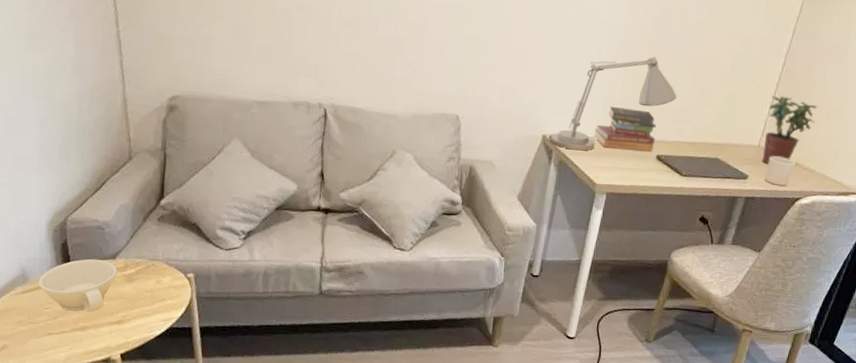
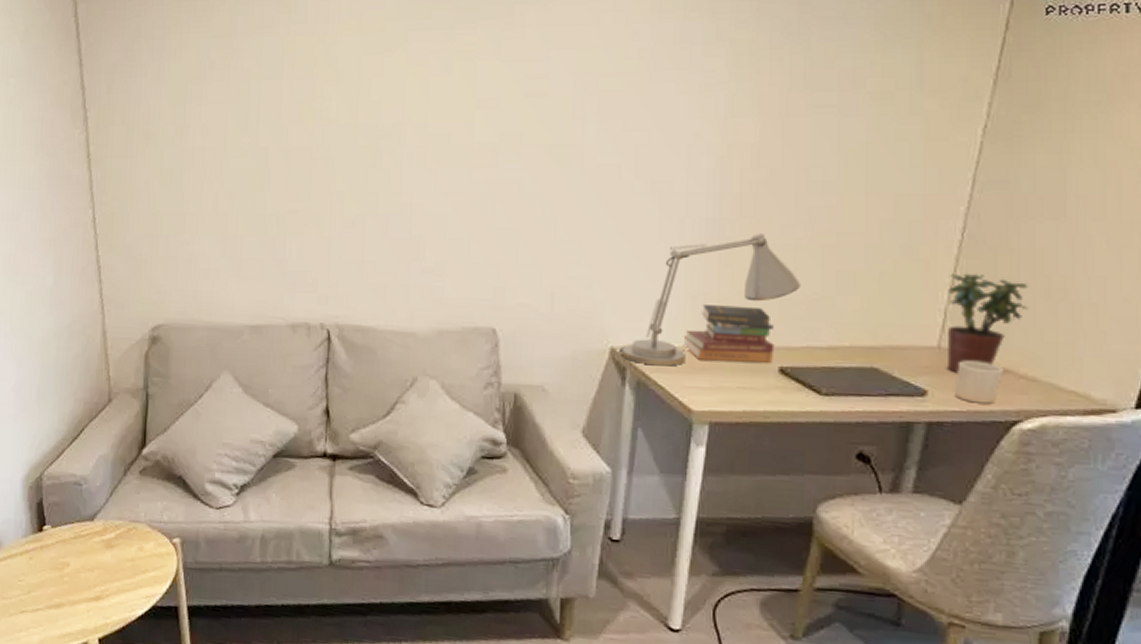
cup: present [38,258,117,313] -> none [12,520,95,586]

